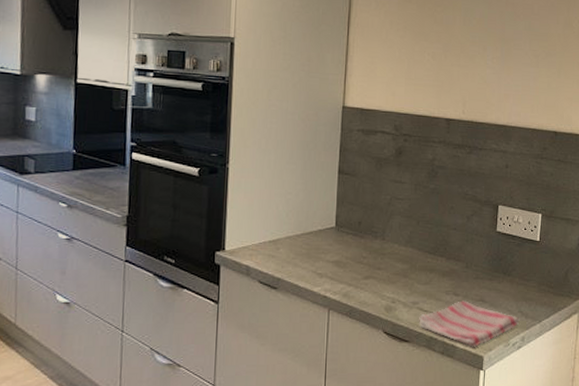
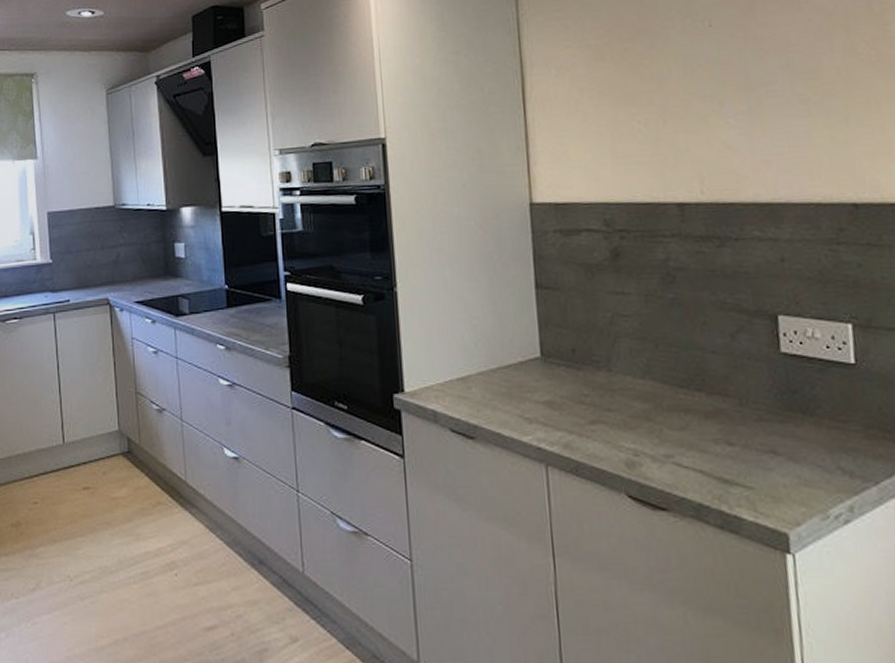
dish towel: present [419,300,520,347] -> none [677,452,841,520]

